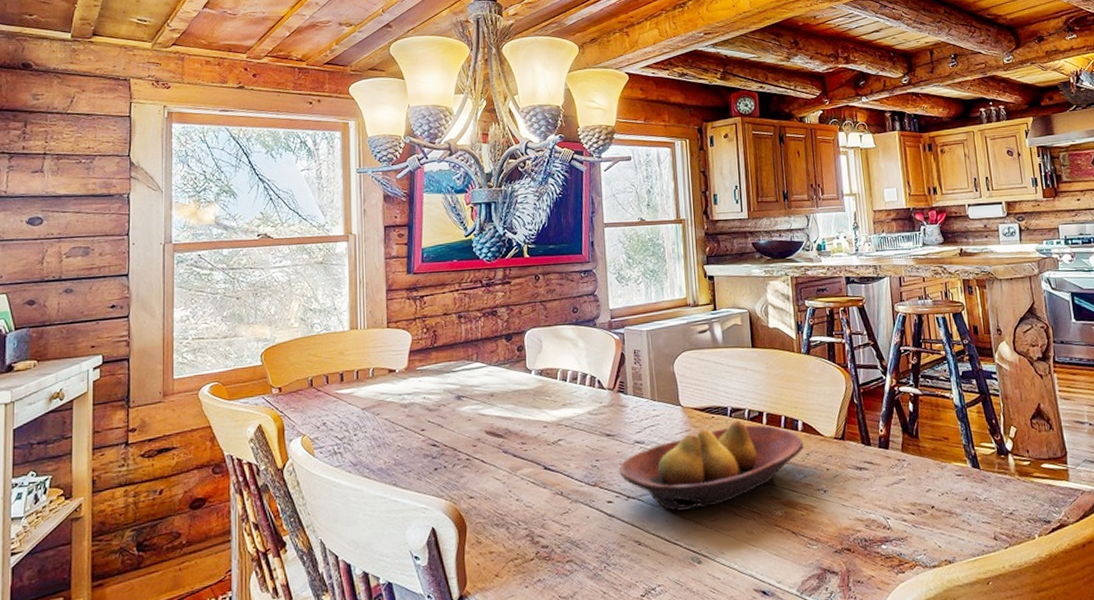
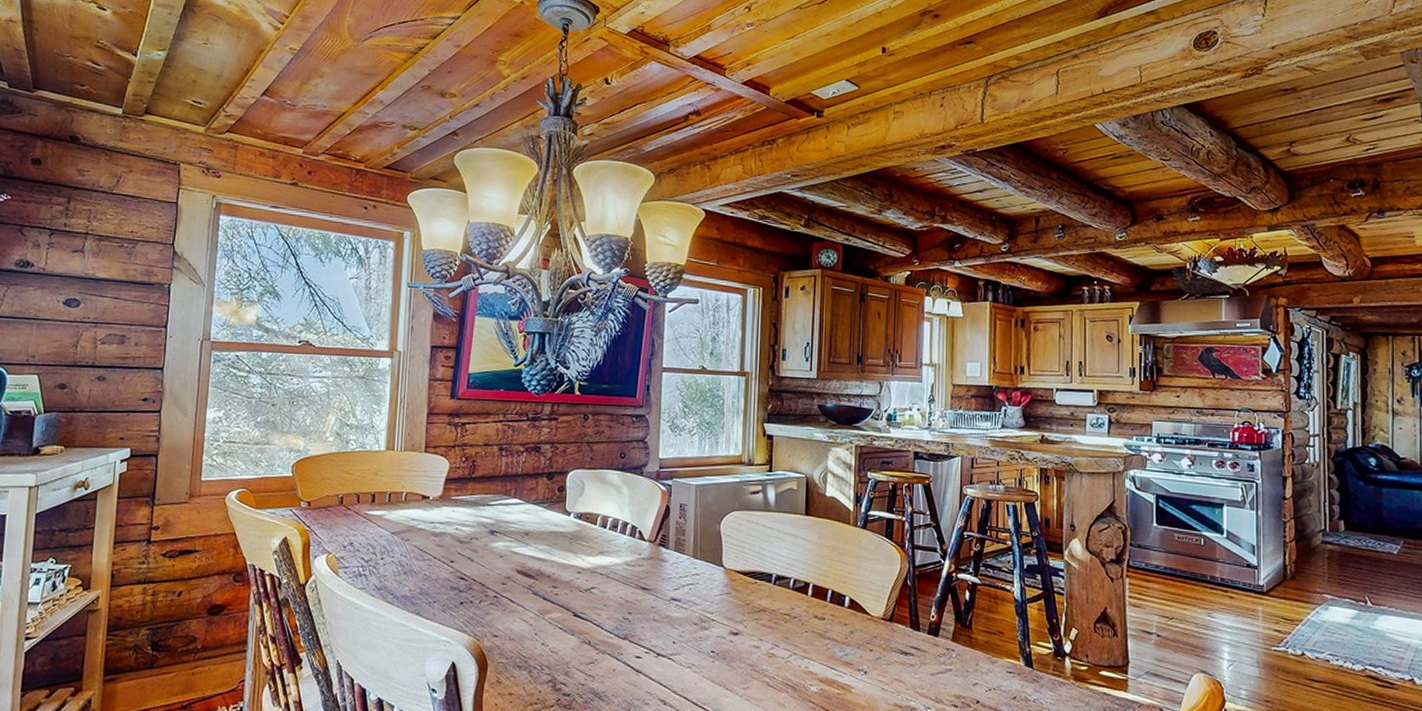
fruit bowl: present [619,420,804,511] -> none [651,588,849,675]

